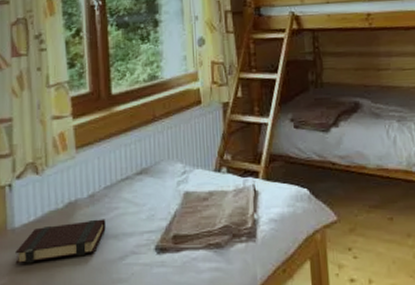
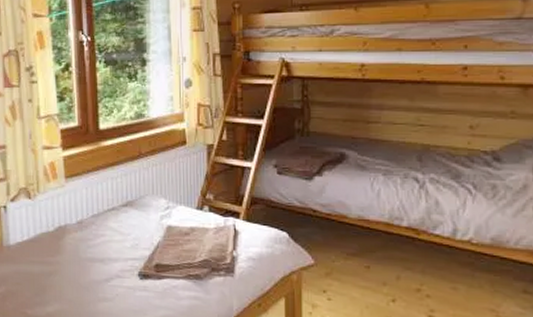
book: present [15,219,106,264] -> none [11,243,93,278]

